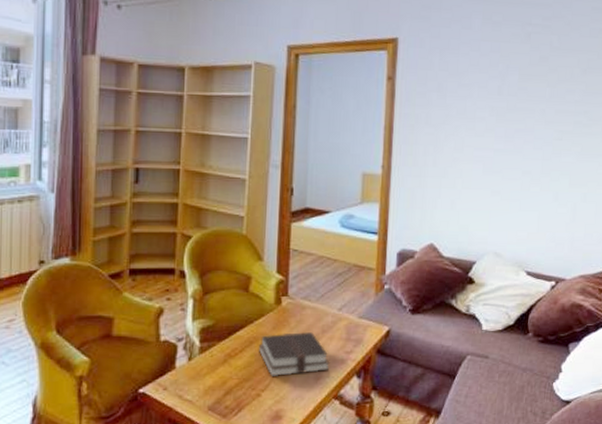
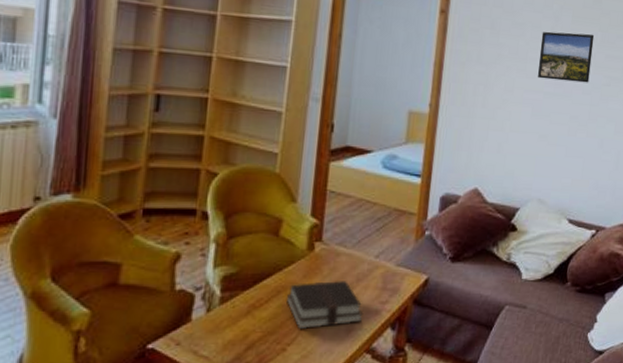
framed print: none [487,90,543,138] -> present [538,31,595,83]

